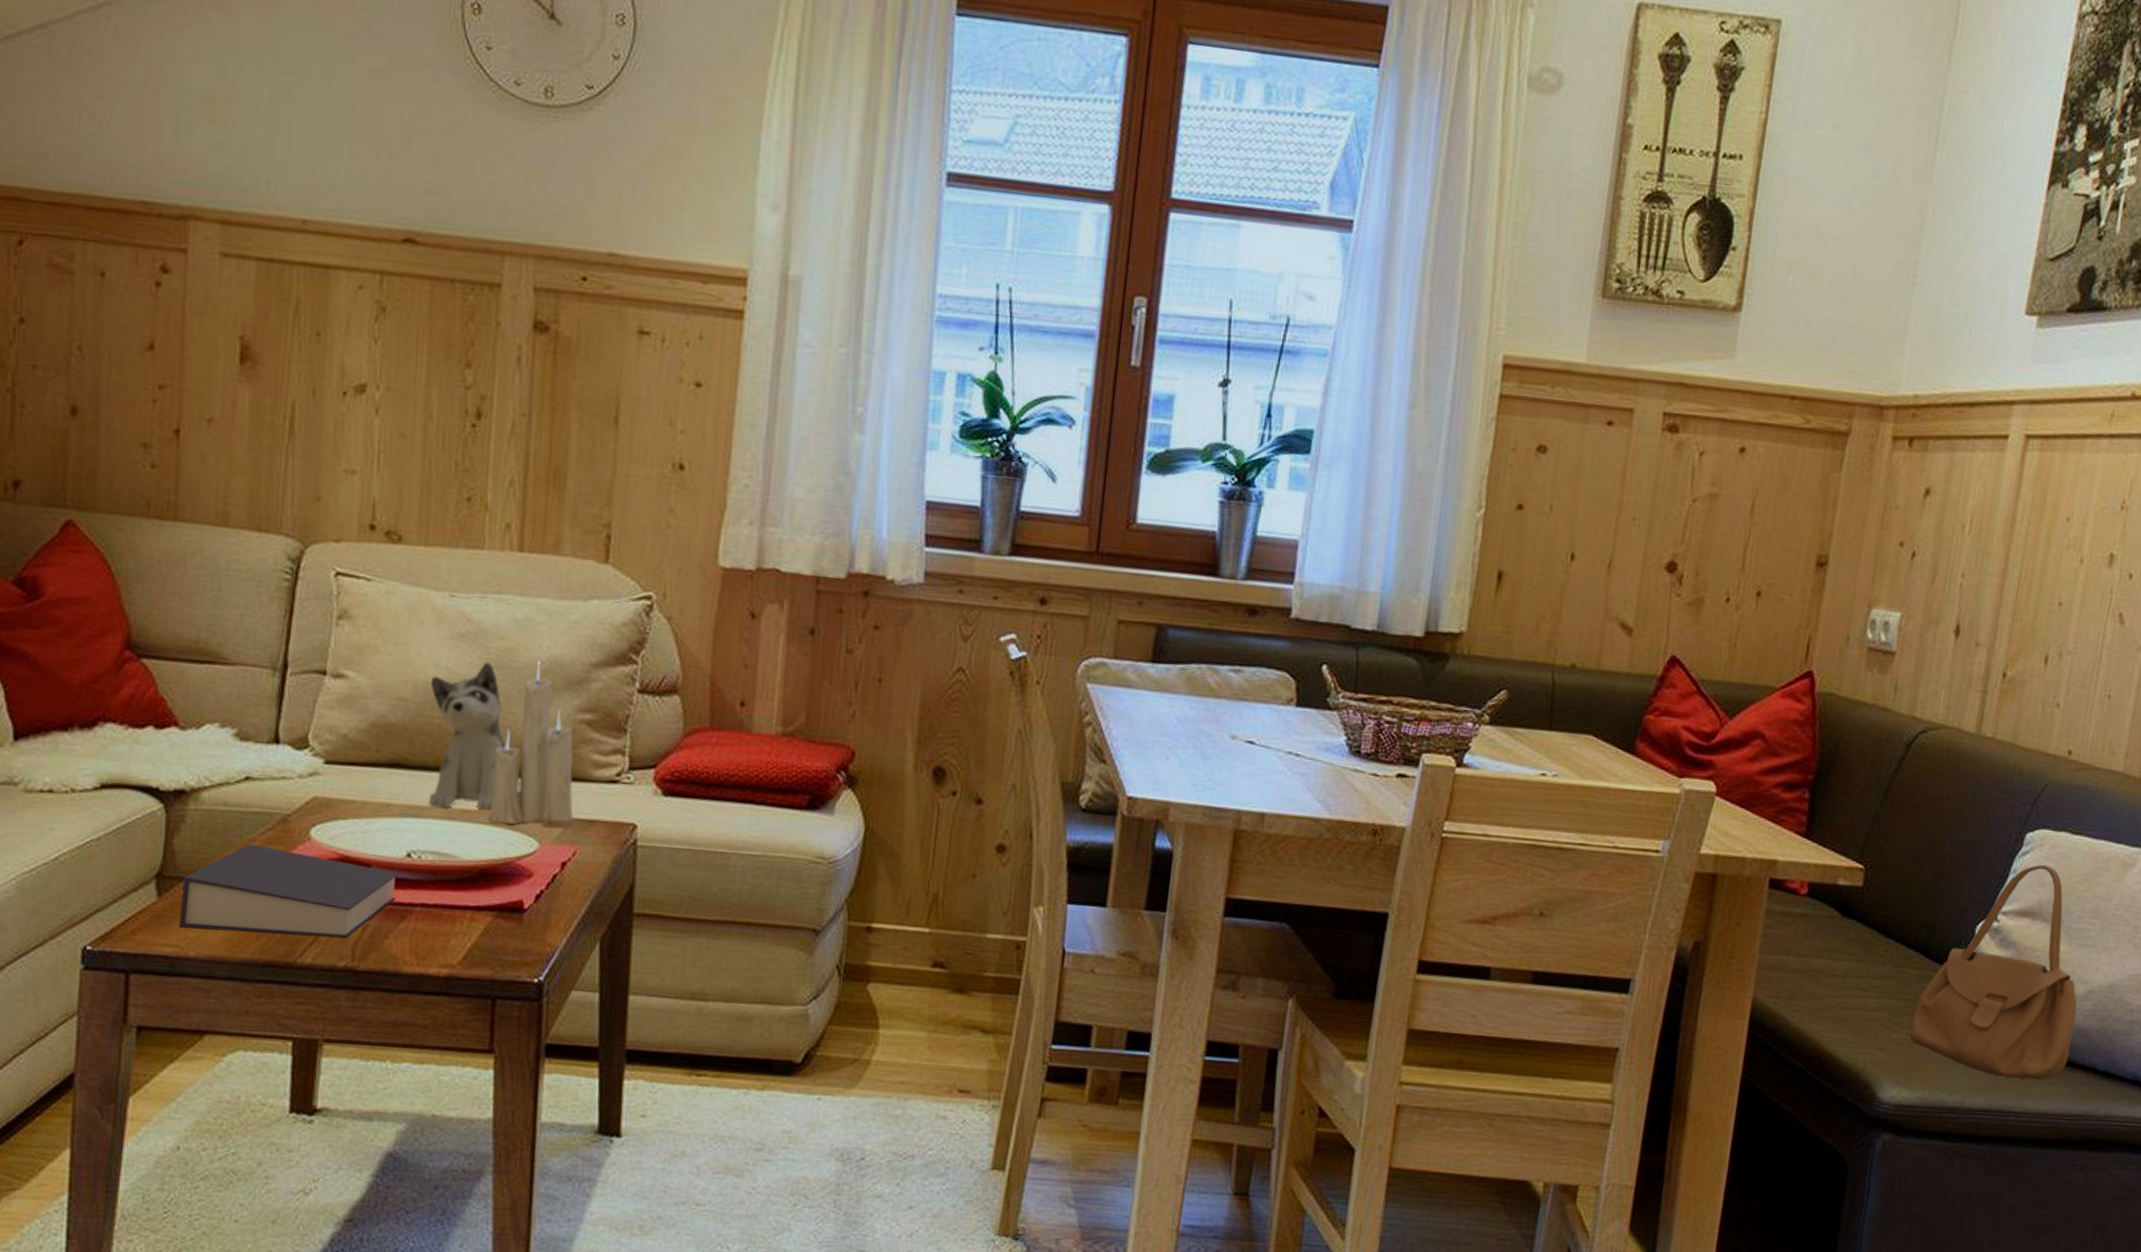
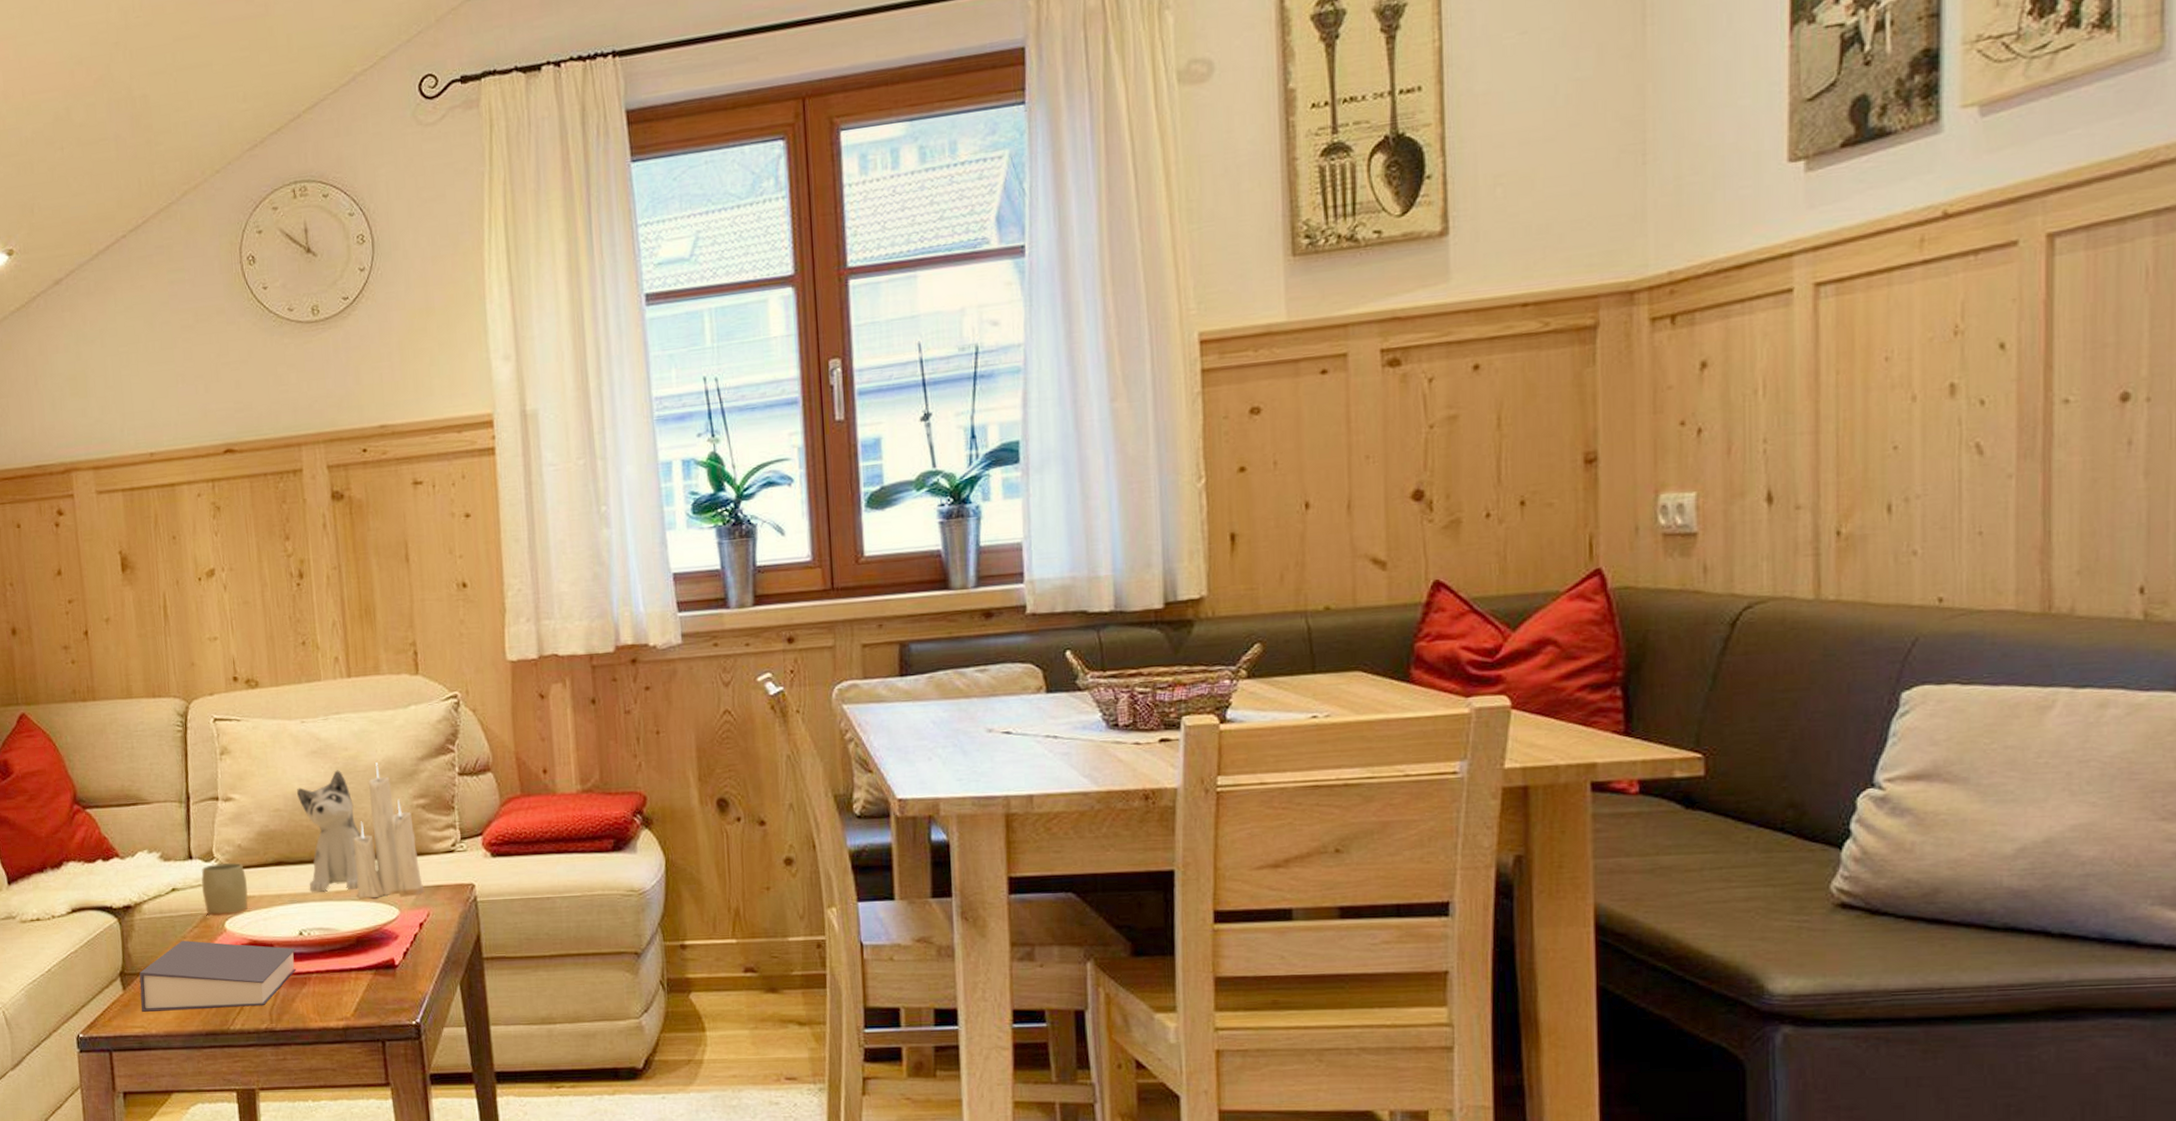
mug: none [285,754,349,821] -> present [201,863,248,917]
handbag: present [1910,864,2077,1080] -> none [1795,722,2007,953]

